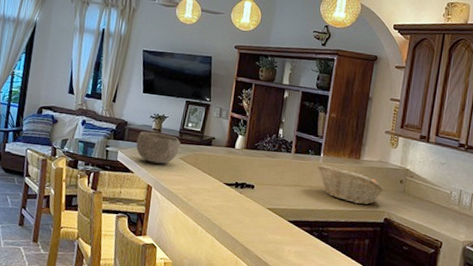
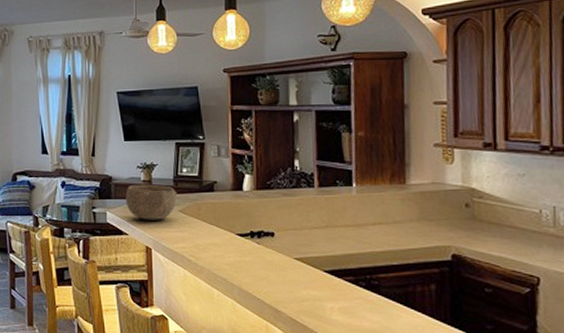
fruit basket: present [317,164,385,205] -> none [351,196,446,240]

